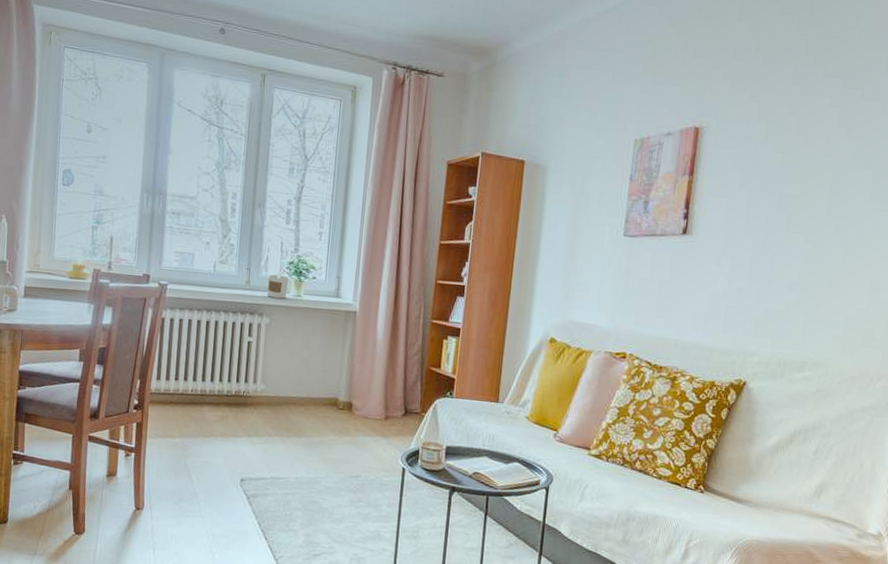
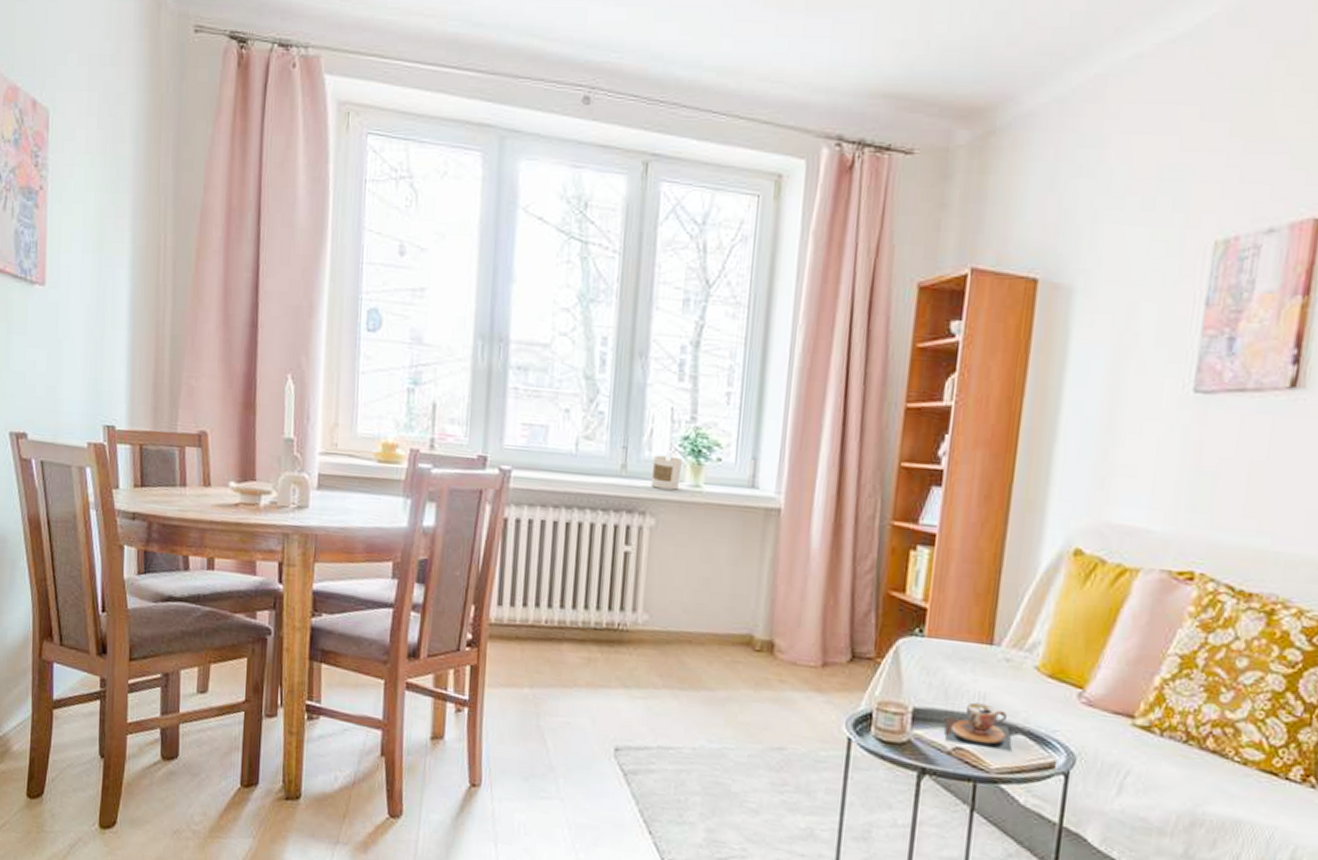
teacup: none [467,441,512,475] -> present [944,702,1013,752]

